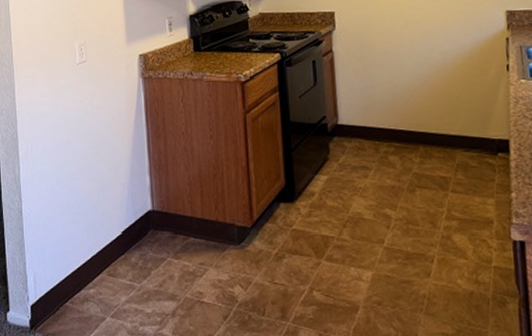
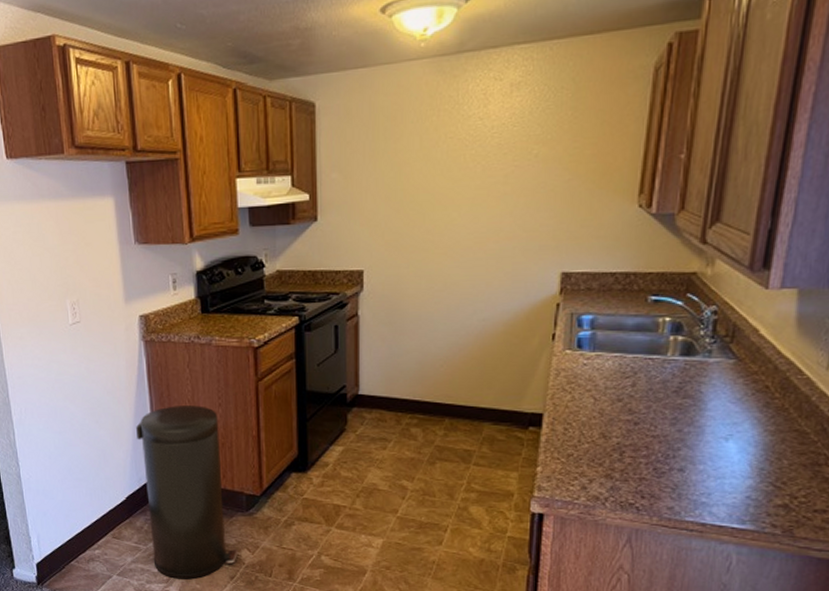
pedal bin: none [134,138,232,320] -> present [136,405,239,580]

